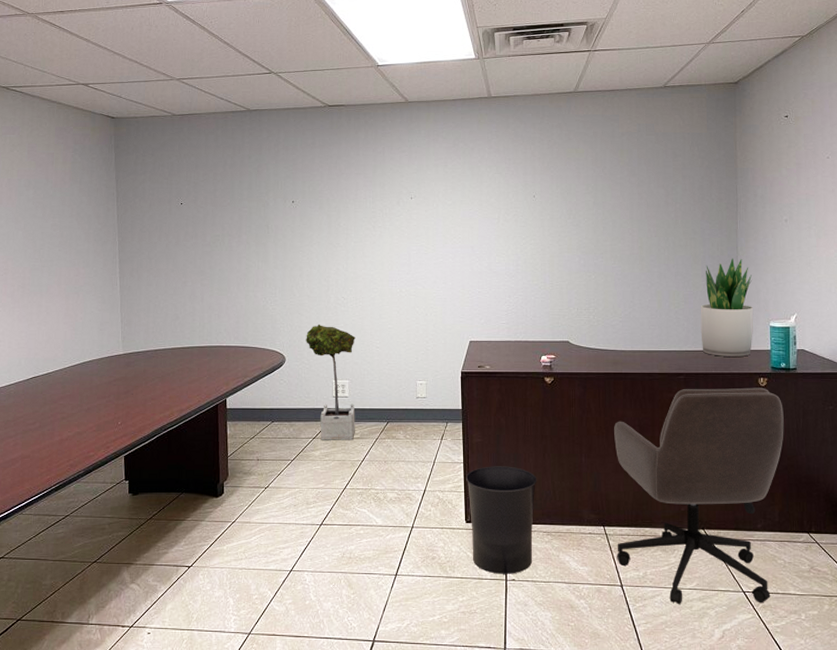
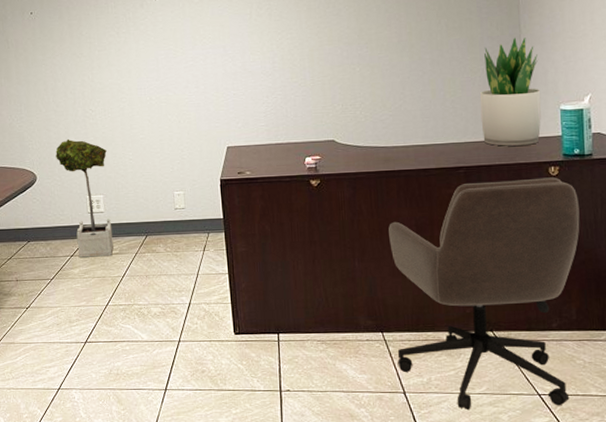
waste bin: present [466,466,537,574] -> none [232,274,308,385]

